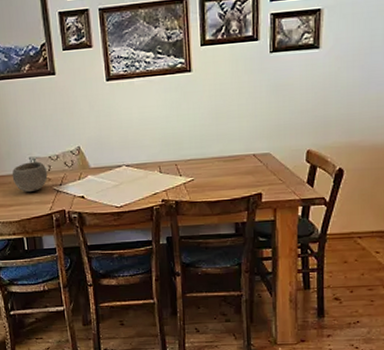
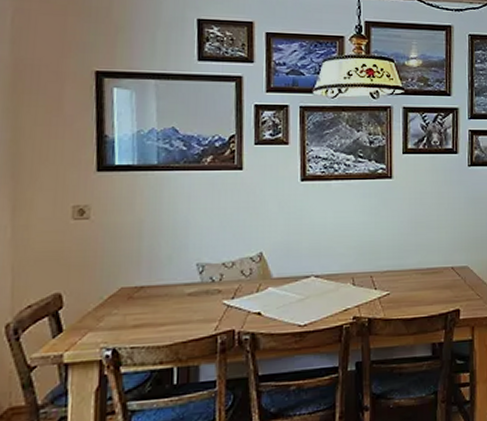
bowl: present [11,161,48,192] -> none [170,268,218,307]

